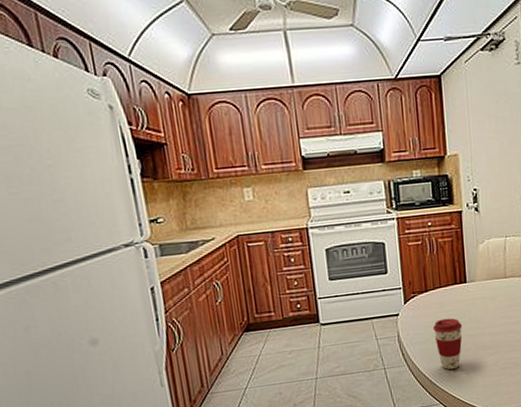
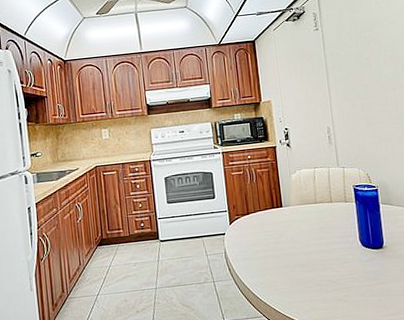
coffee cup: present [432,318,463,370] -> none [254,237,281,284]

